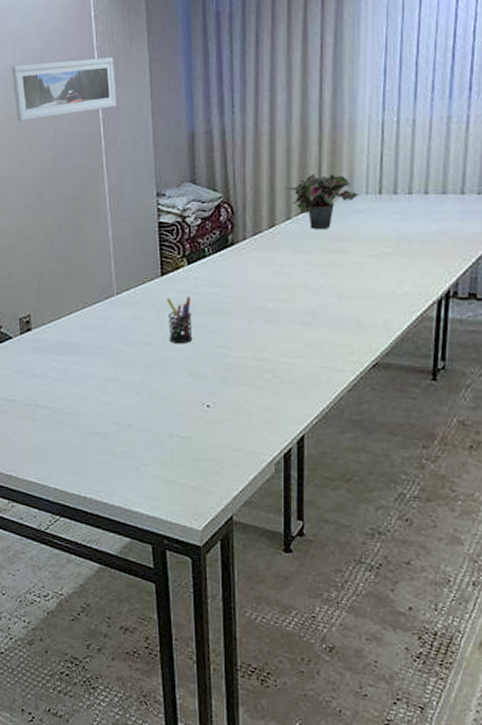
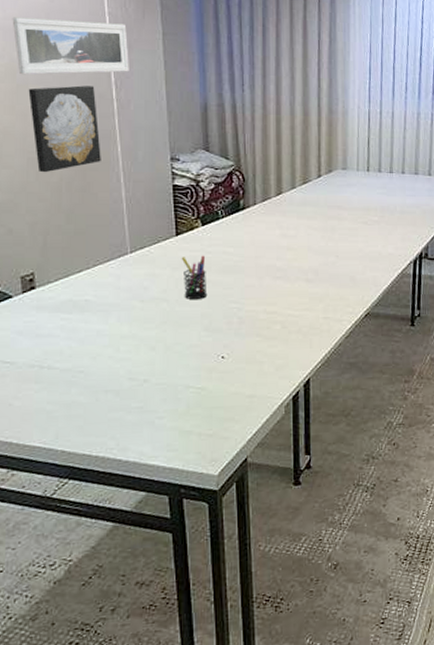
wall art: none [25,125,90,217] -> present [28,85,101,173]
potted plant: present [285,174,359,229] -> none [290,151,351,198]

